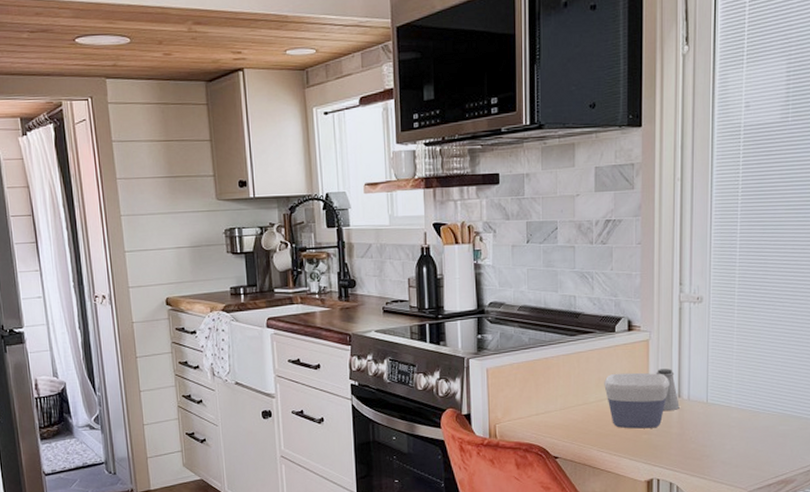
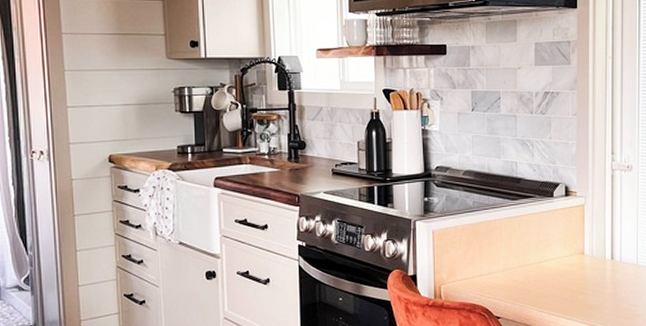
bowl: present [604,372,670,429] -> none [543,235,603,290]
saltshaker: present [655,369,680,410] -> none [590,232,613,272]

